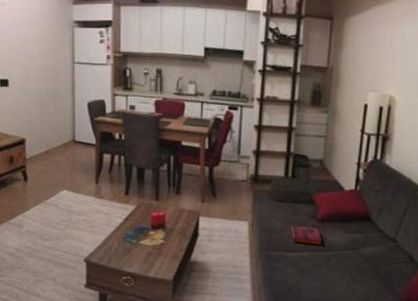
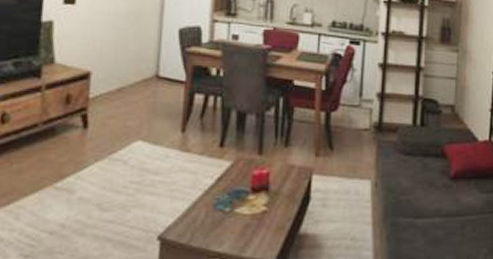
hardback book: present [291,225,322,245] -> none [420,184,456,209]

